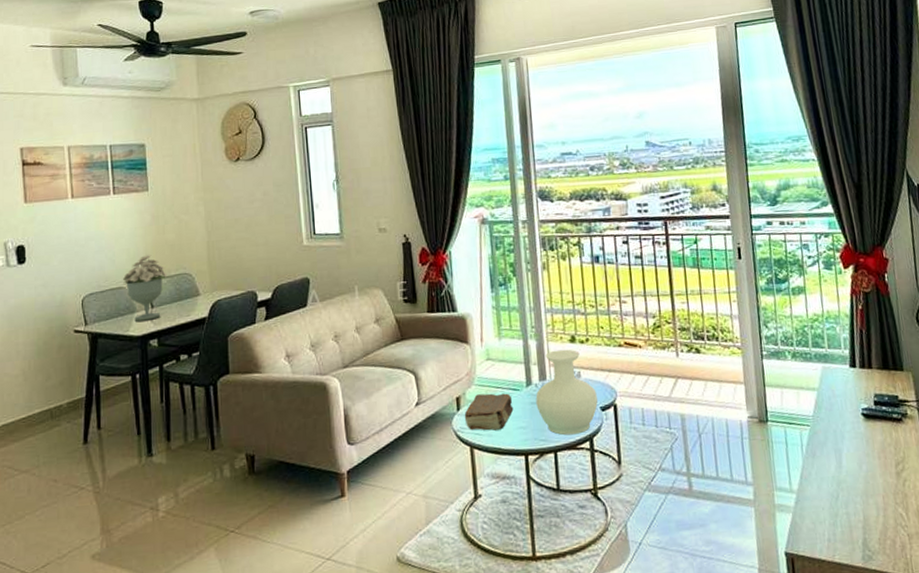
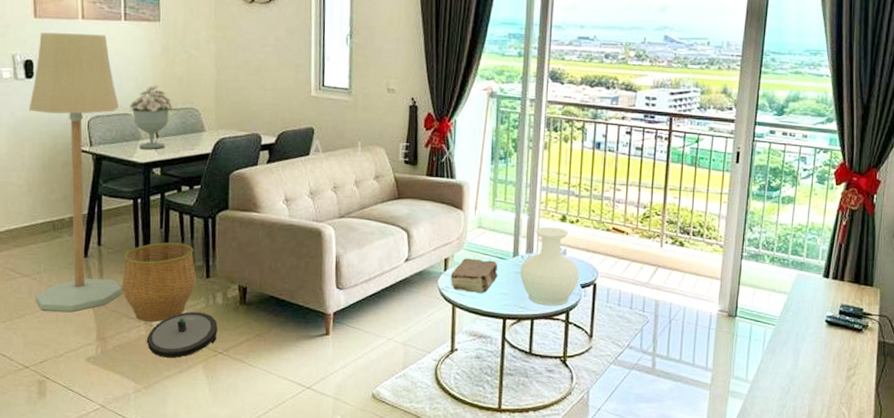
floor lamp: none [22,211,125,508] -> present [28,32,122,312]
basket: none [124,415,202,506] -> present [121,242,197,322]
robot vacuum: none [153,488,228,545] -> present [146,311,218,358]

